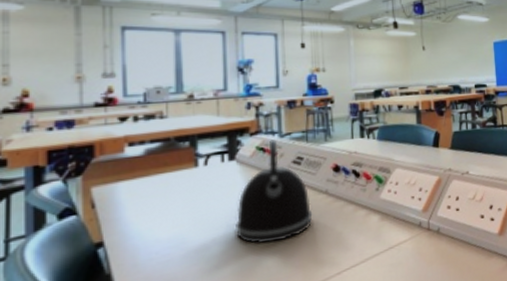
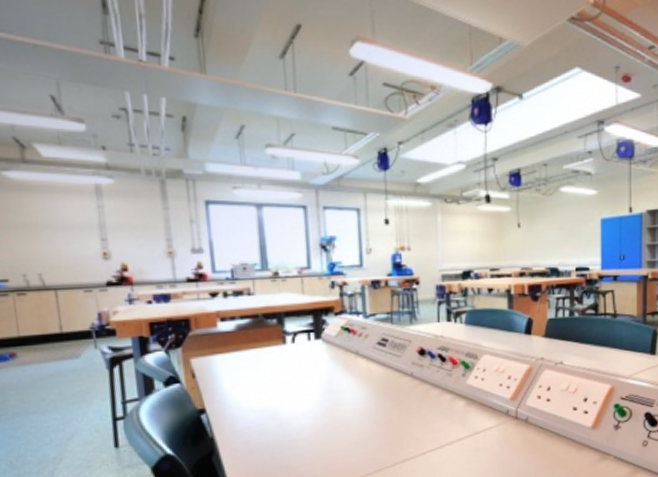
kettle: present [236,139,313,244] -> none [324,320,398,421]

